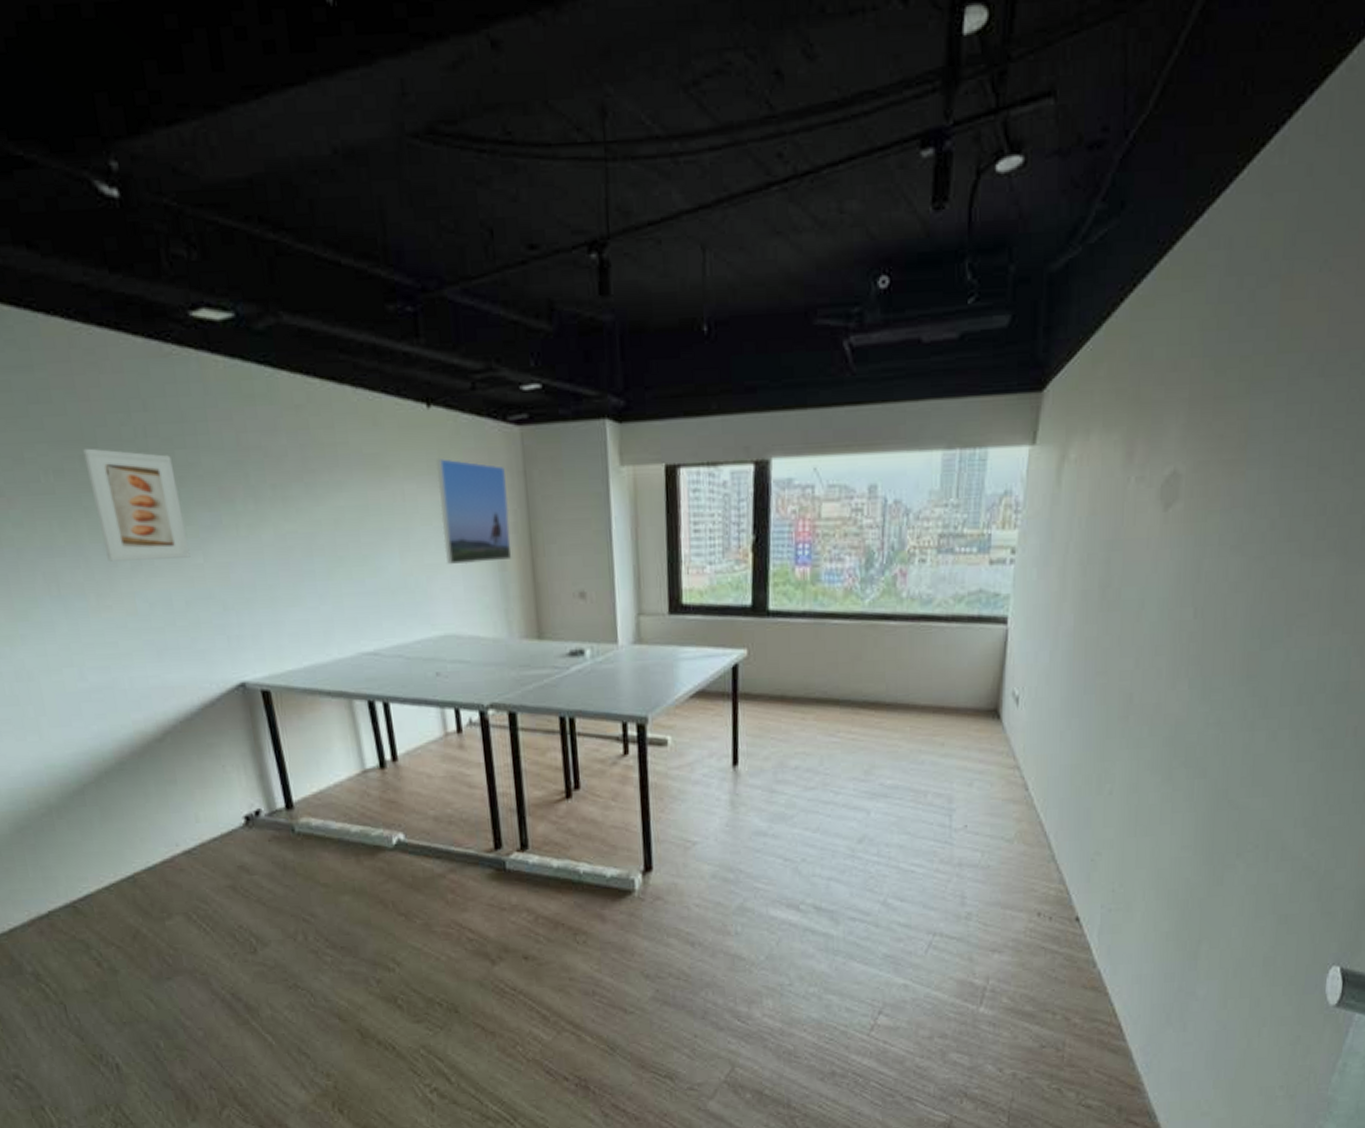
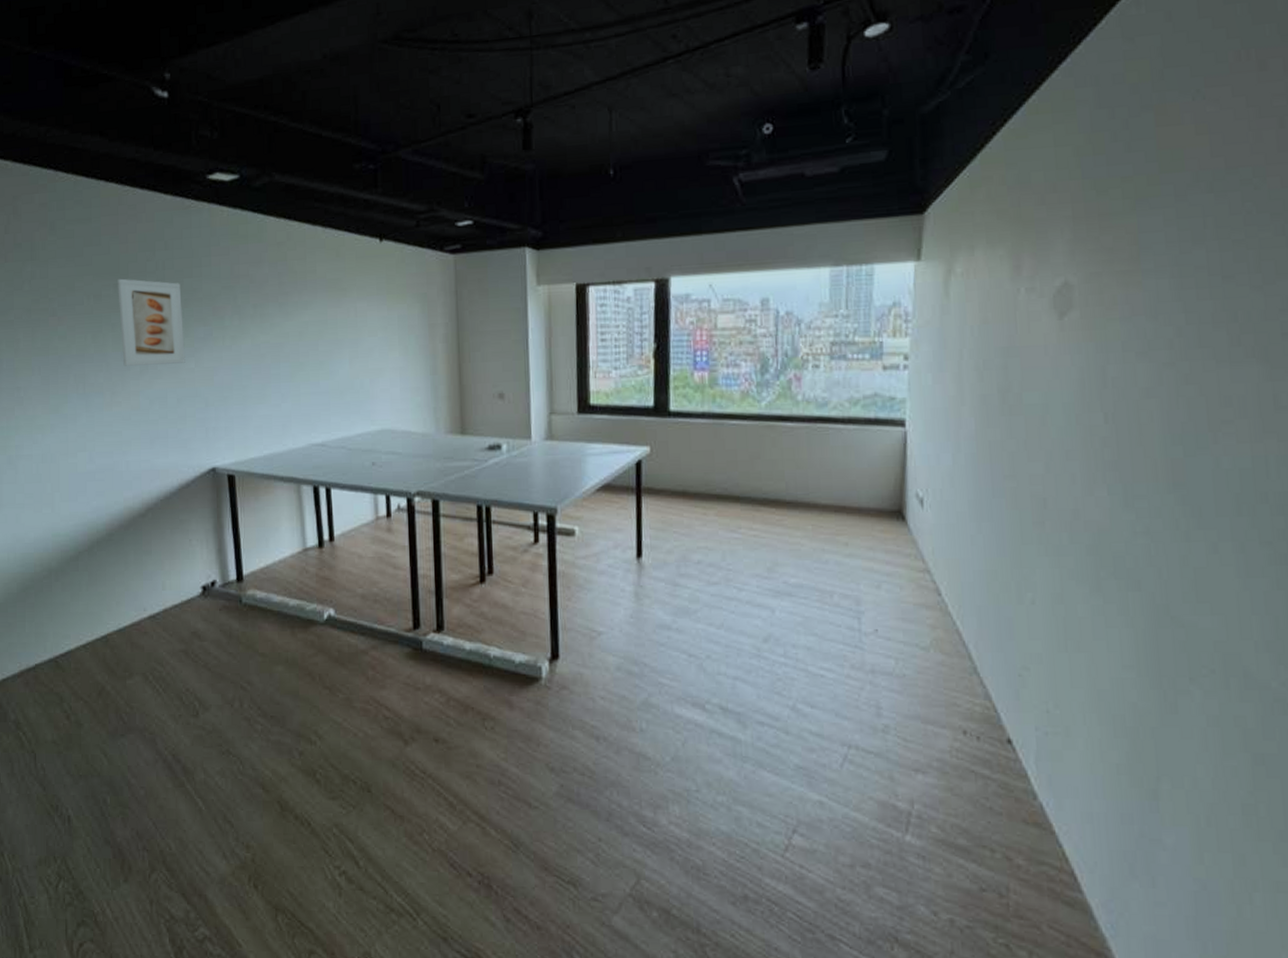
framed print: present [435,458,512,565] -> none [384,282,442,369]

